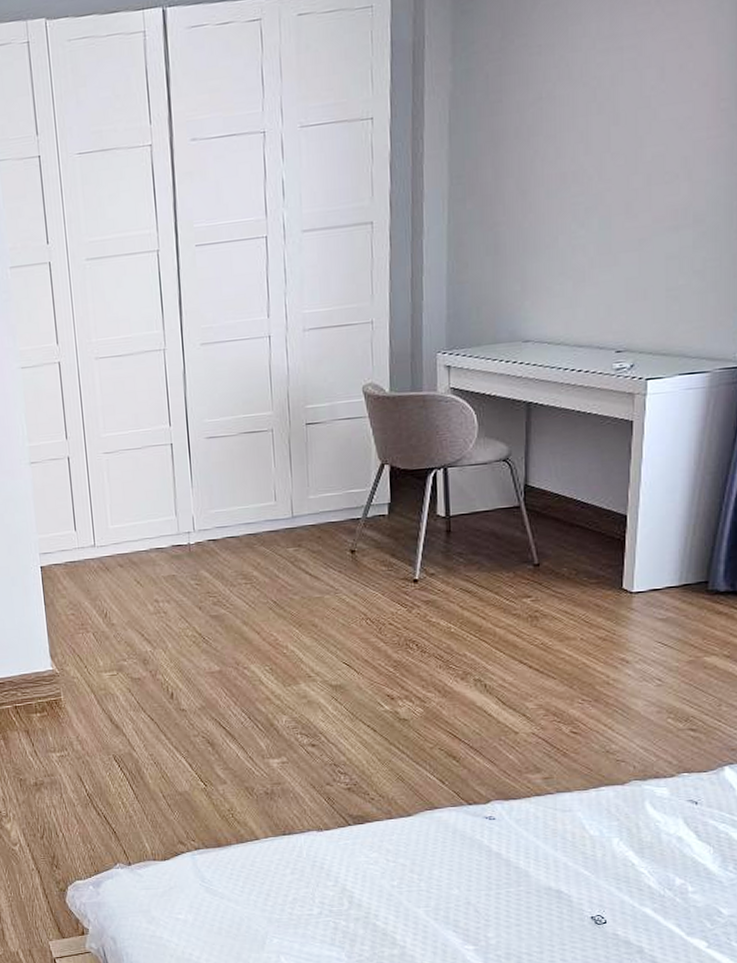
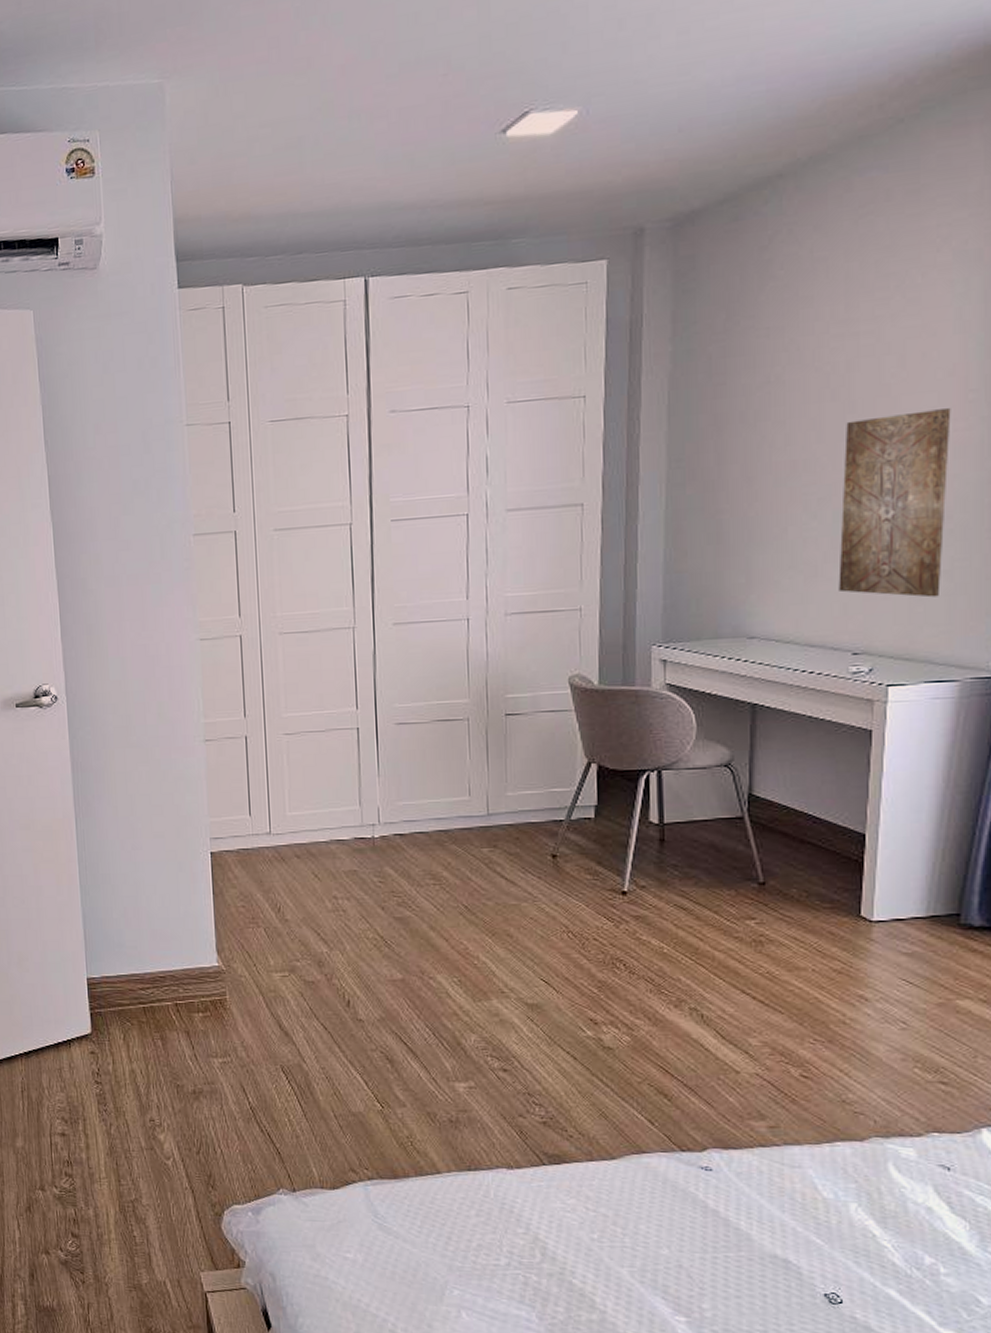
wall art: none [604,117,705,297] -> present [838,408,951,598]

